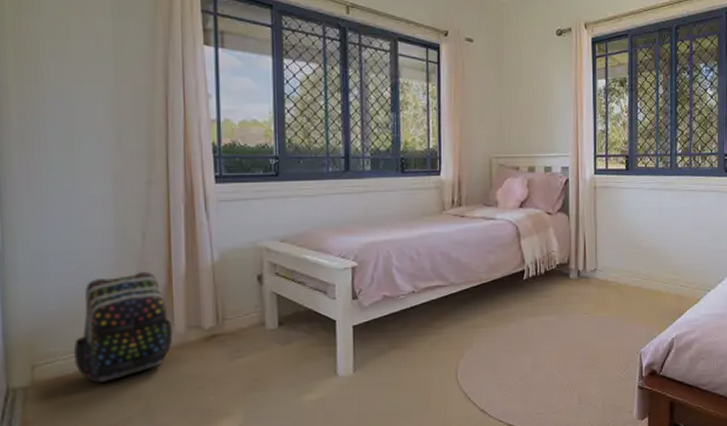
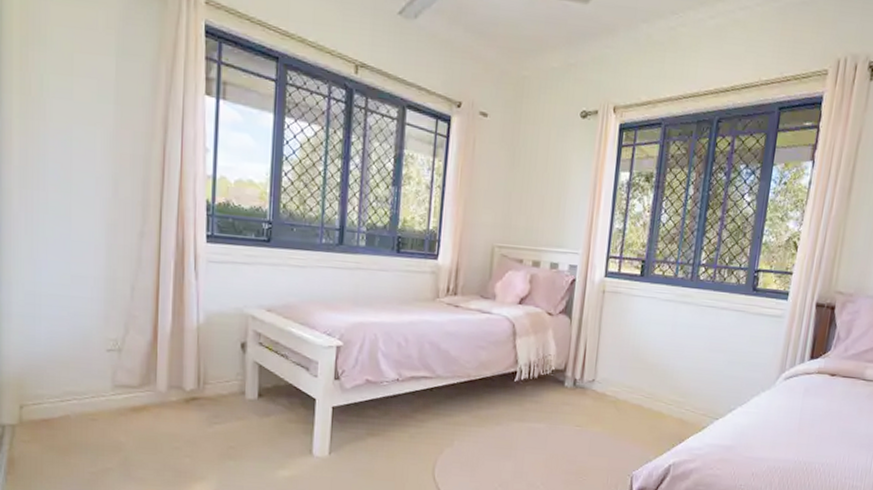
backpack: present [73,272,173,383] -> none [59,325,155,431]

